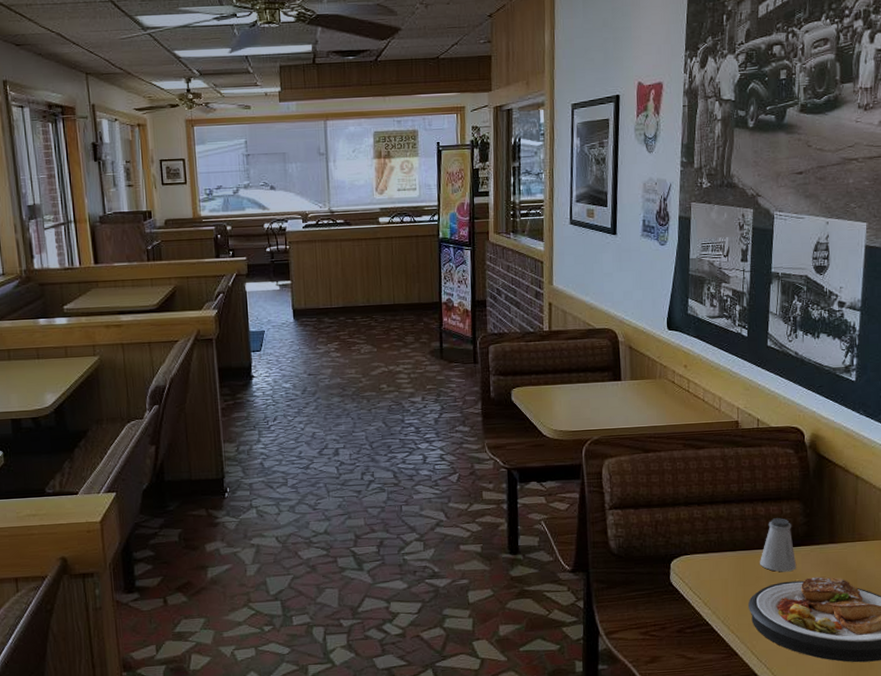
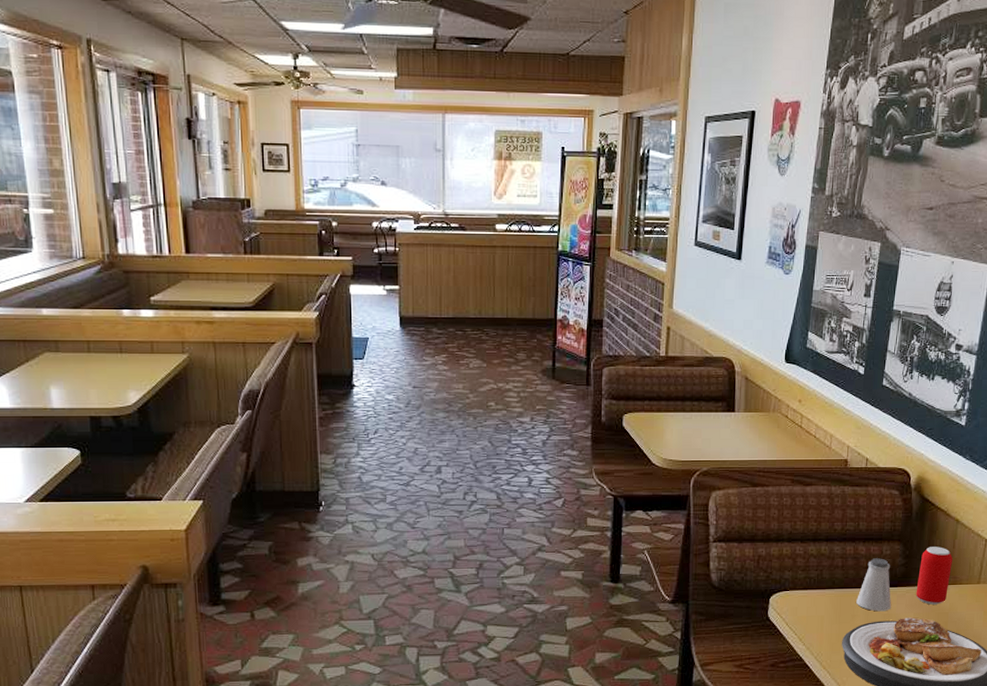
beverage can: none [821,503,857,563] -> present [916,547,953,605]

